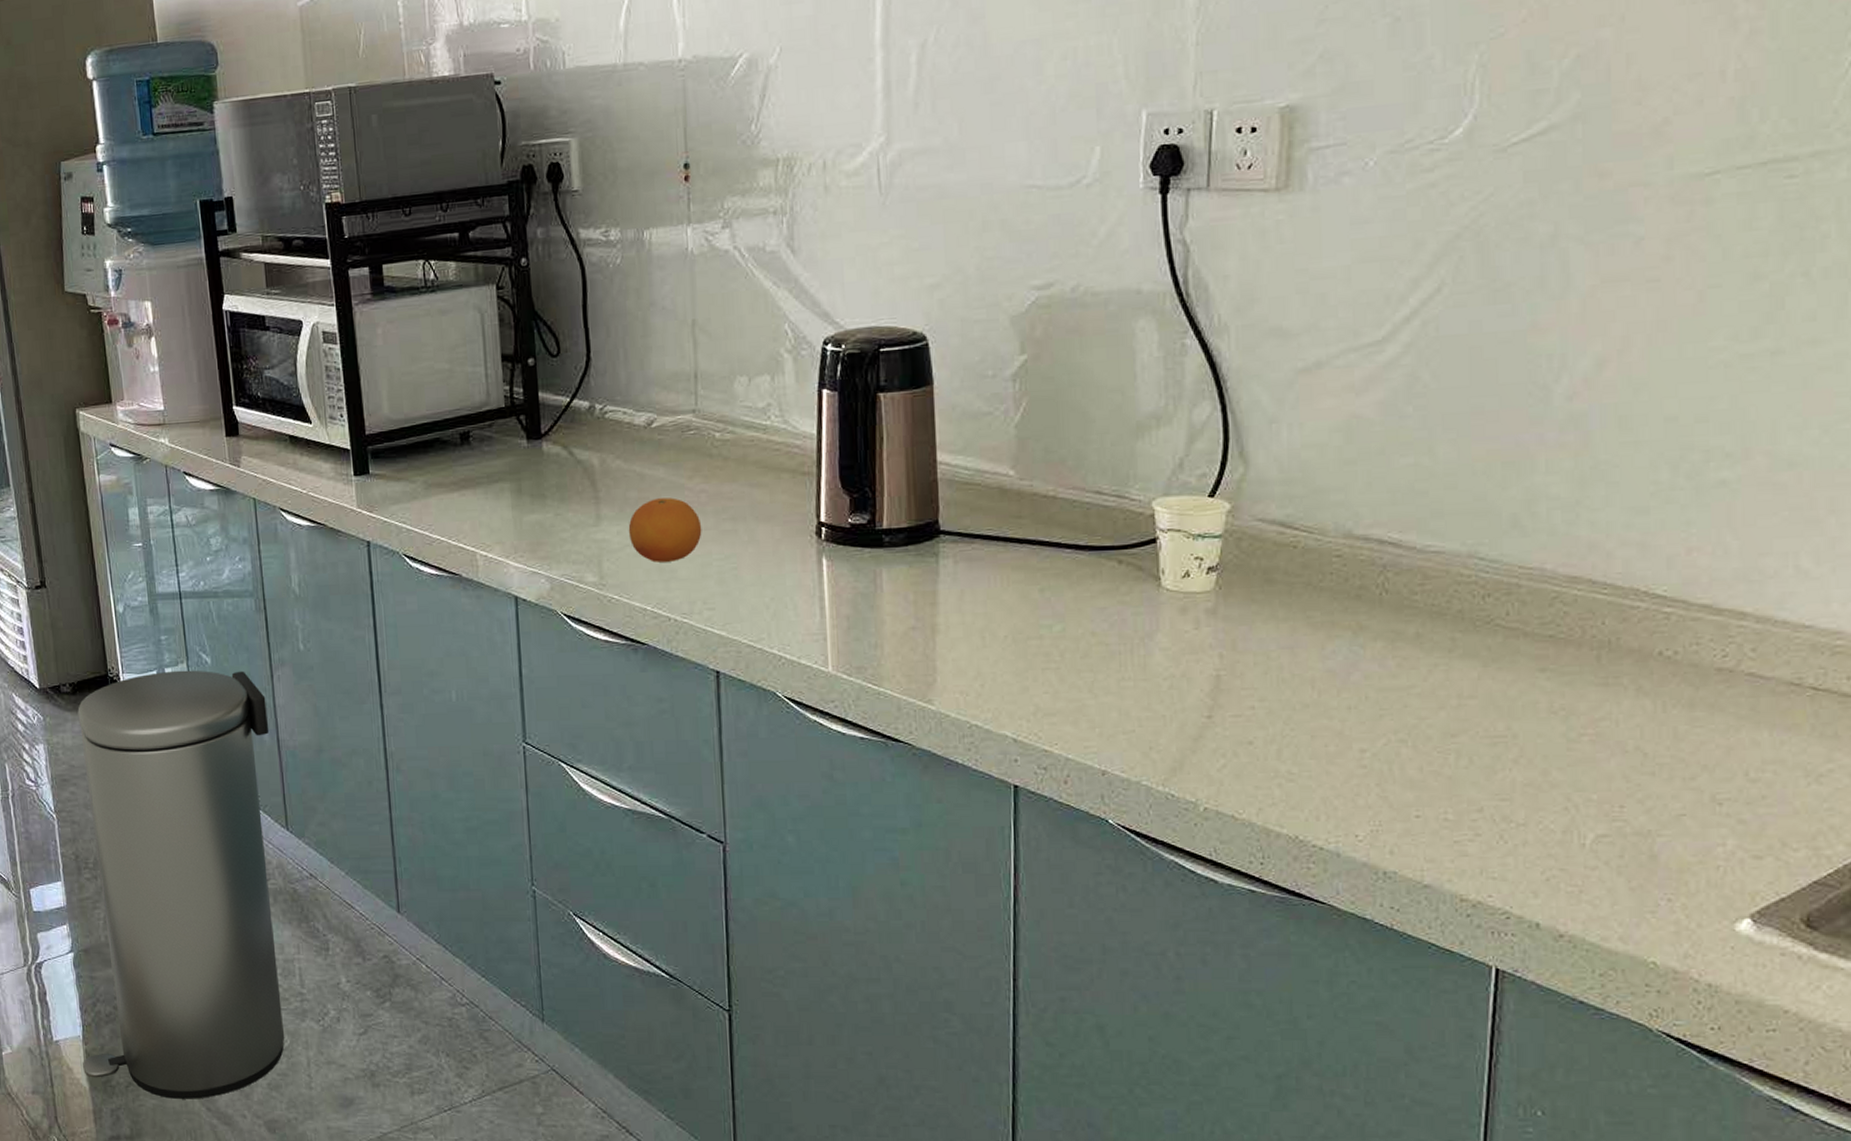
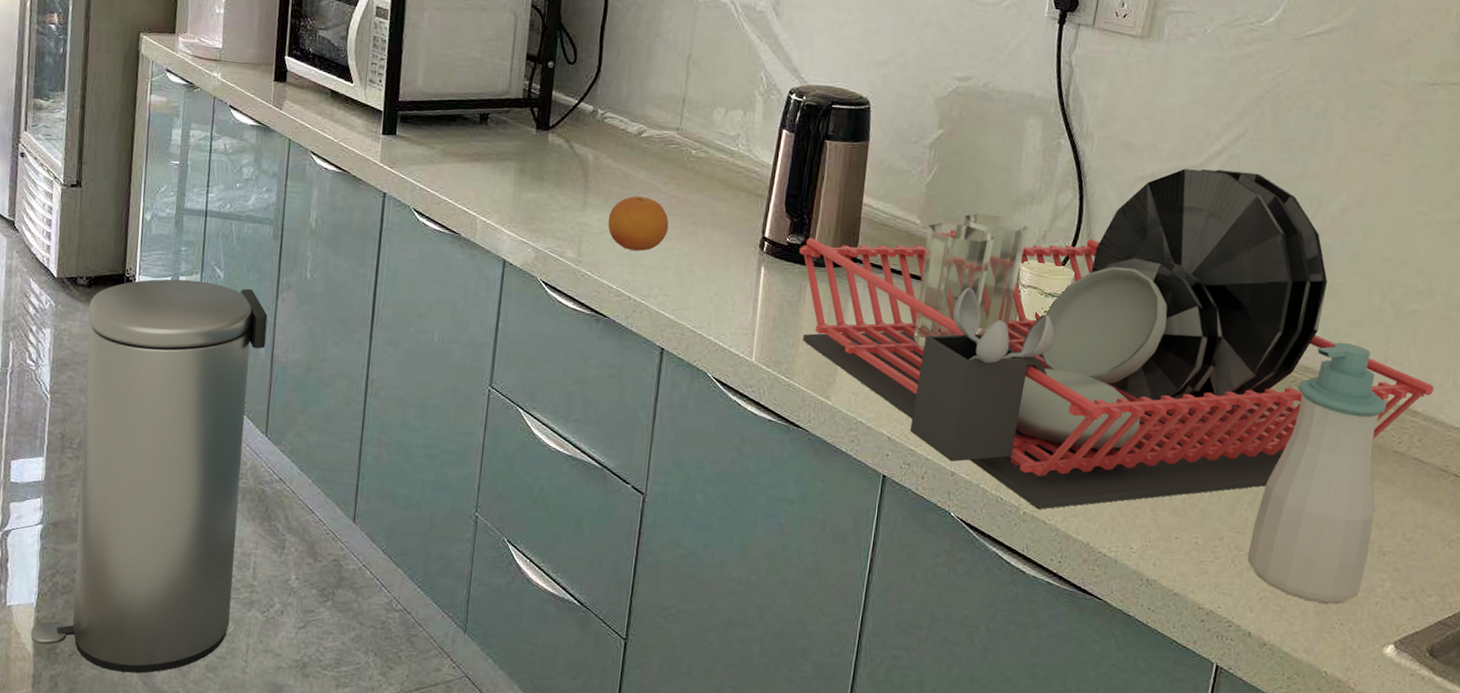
dish rack: none [866,337,1766,802] -> present [799,168,1434,509]
soap bottle: none [1521,537,1699,876] -> present [1247,342,1387,604]

